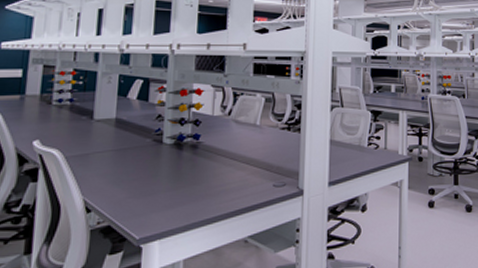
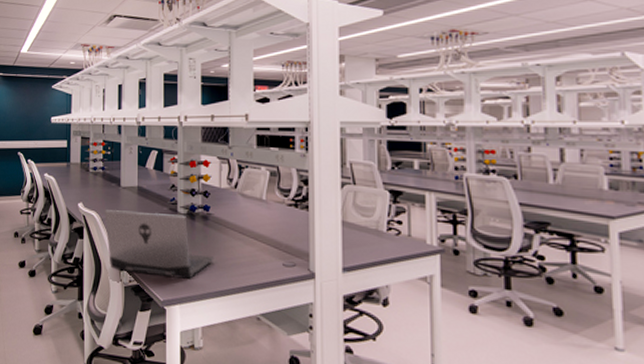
laptop: none [69,145,201,214] -> present [104,210,213,279]

